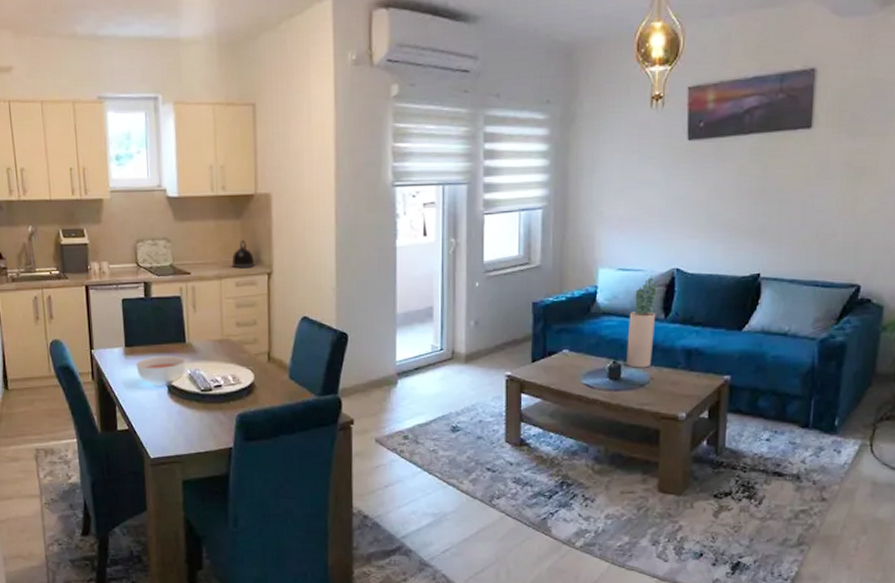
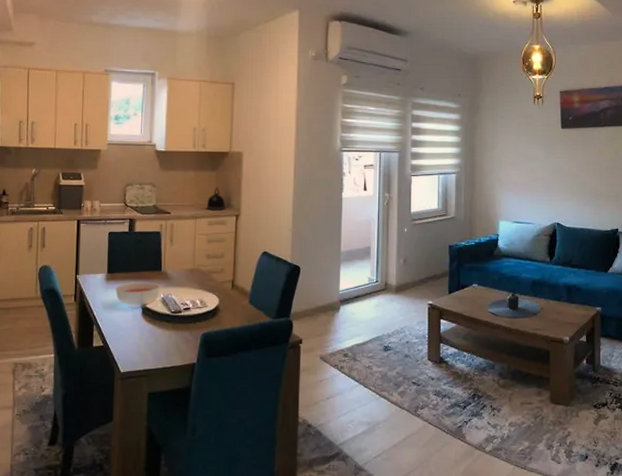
vase: present [626,275,658,369] -> none [522,227,544,301]

